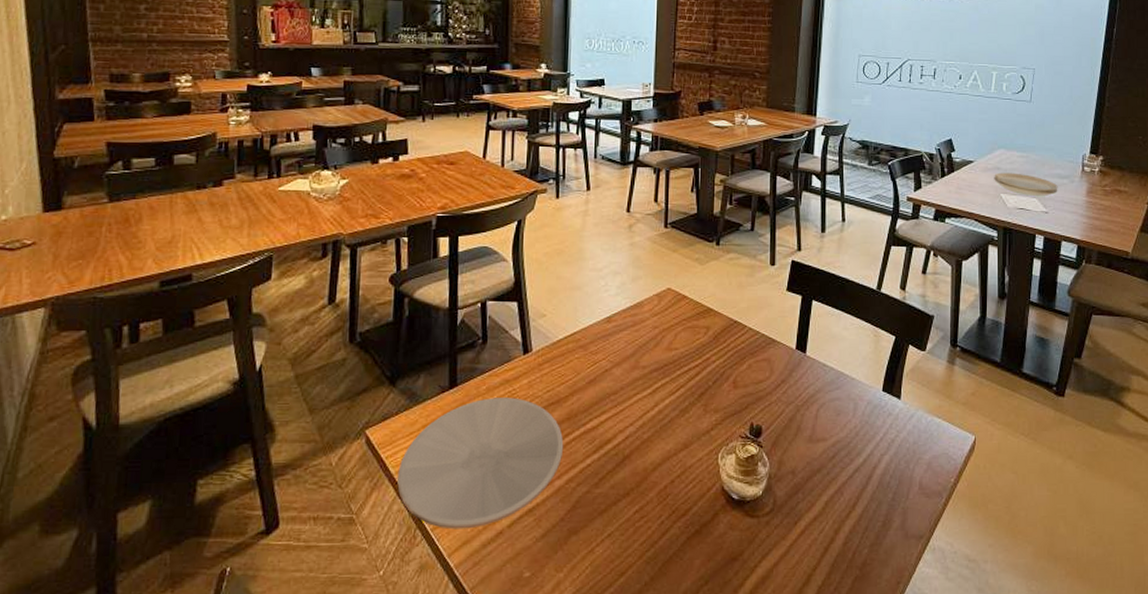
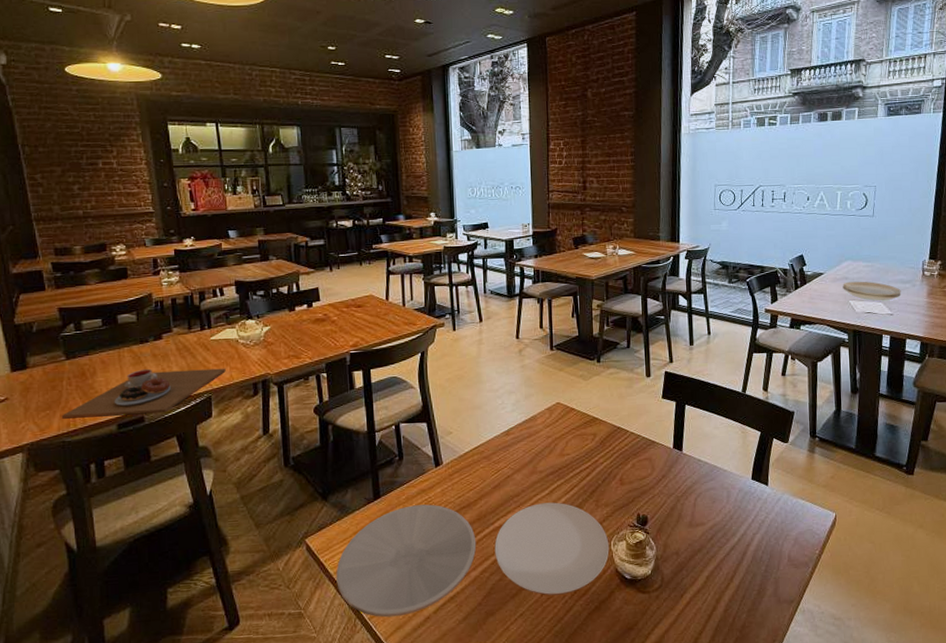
place setting: none [95,218,292,271] -> present [61,368,226,419]
plate: none [584,404,716,514] -> present [494,502,610,596]

